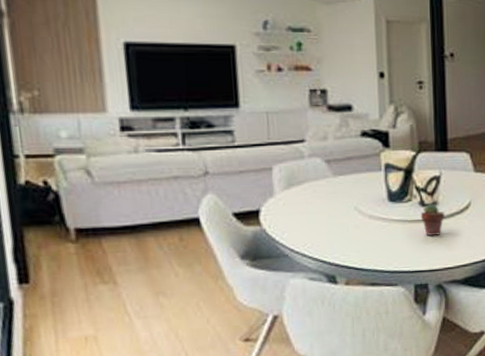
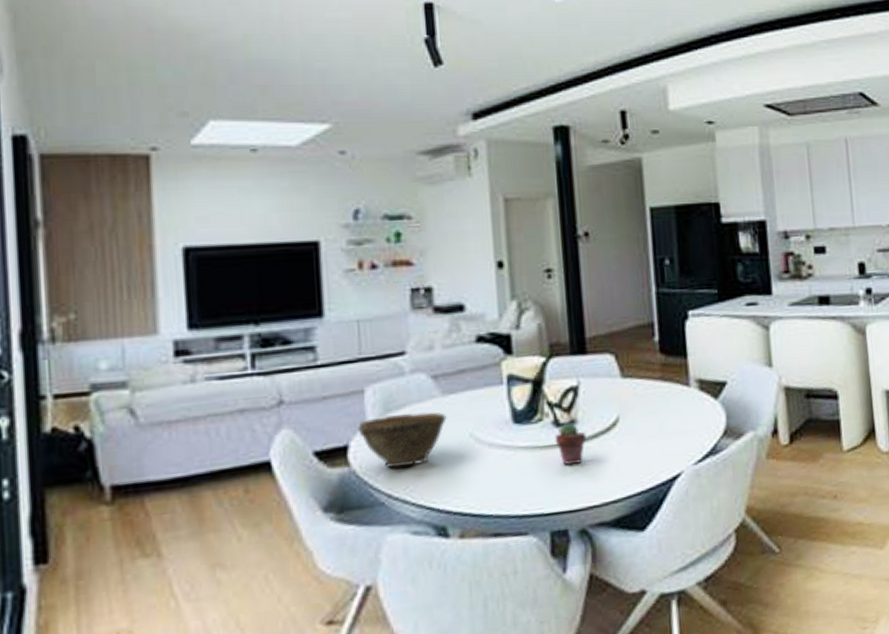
bowl: none [267,187,337,229] -> present [358,411,447,468]

